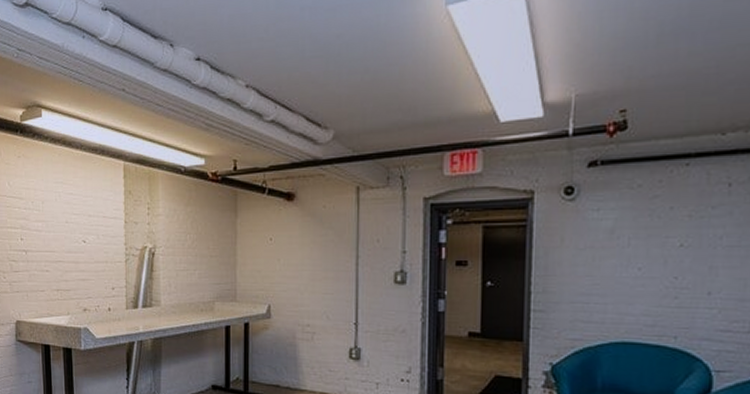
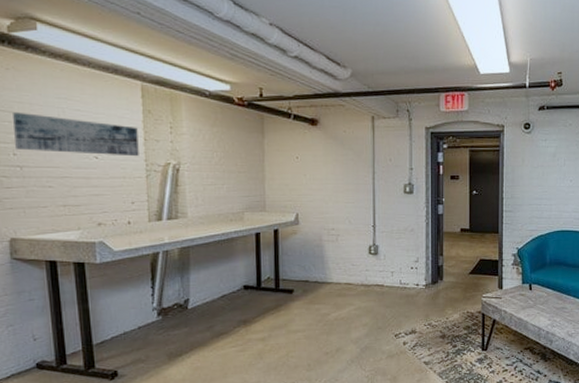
wall art: none [22,198,120,240] -> present [13,111,139,157]

